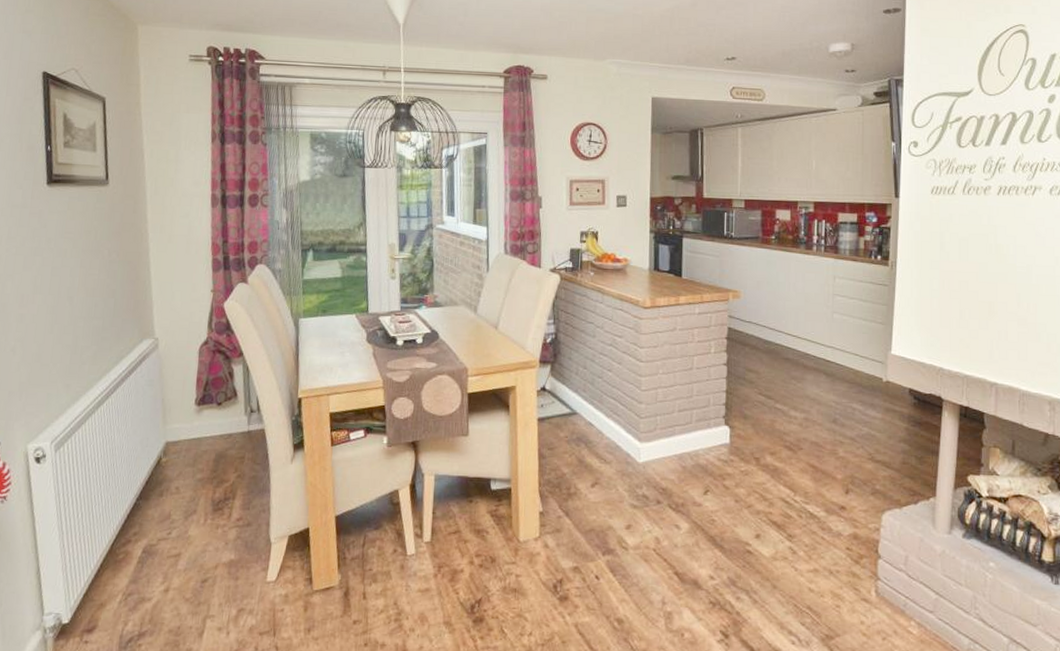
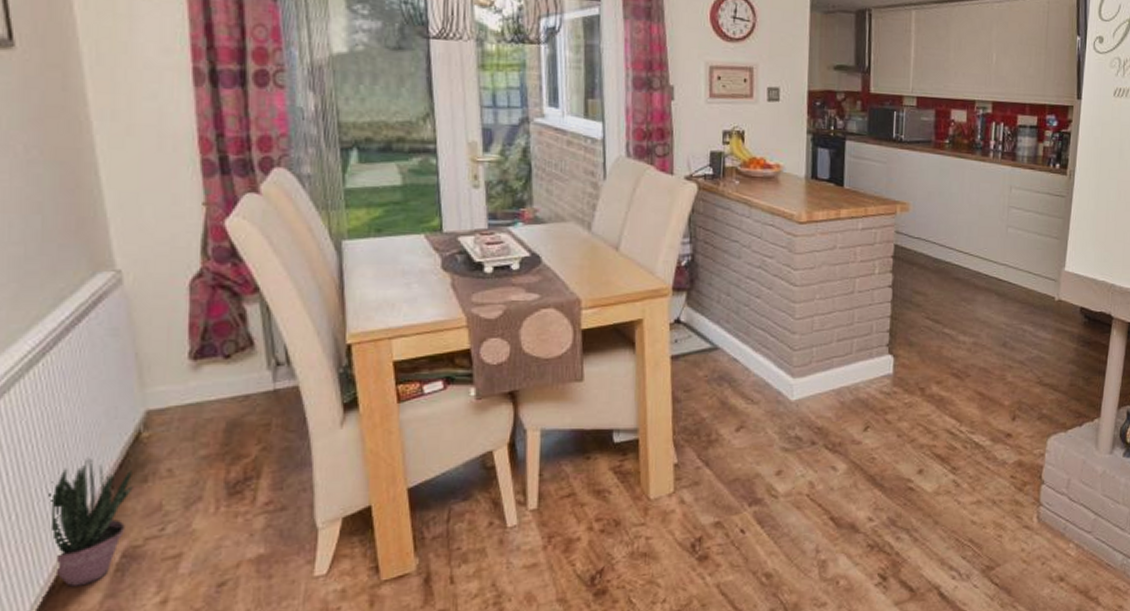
potted plant: none [100,474,154,572] -> present [49,457,133,587]

